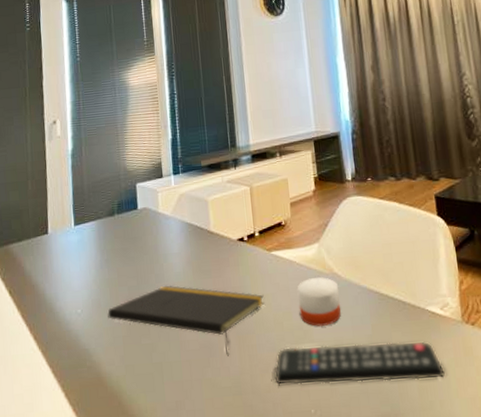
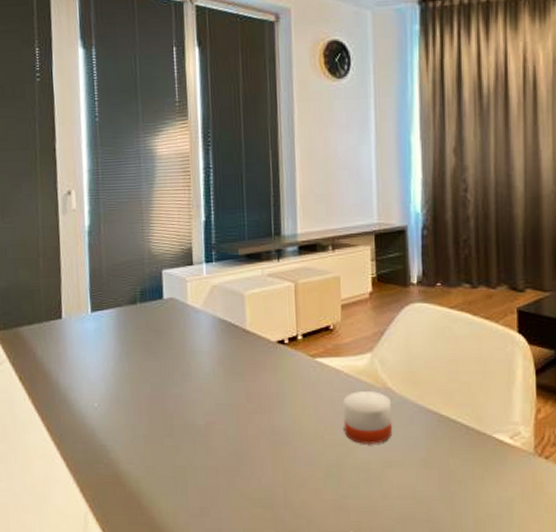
notepad: present [107,285,265,356] -> none [127,385,304,467]
remote control: present [274,341,446,386] -> none [310,464,509,513]

